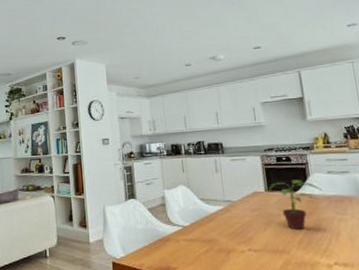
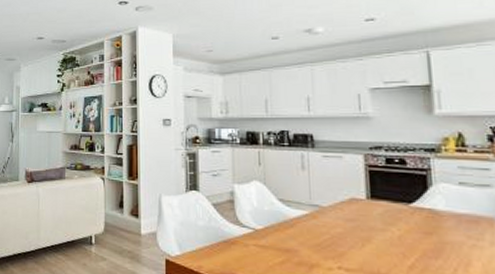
potted plant: present [268,179,322,230] -> none [371,188,449,252]

